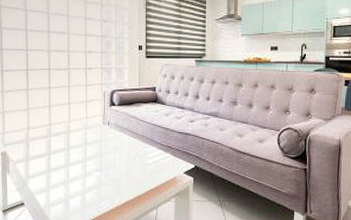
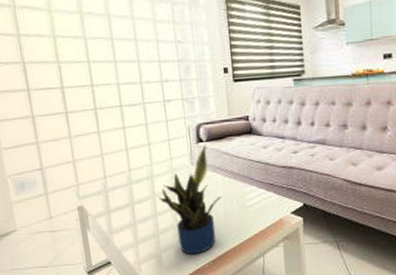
potted plant: none [72,108,127,202] -> present [158,145,223,255]

